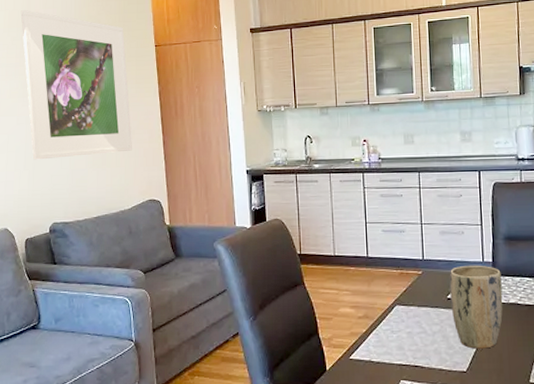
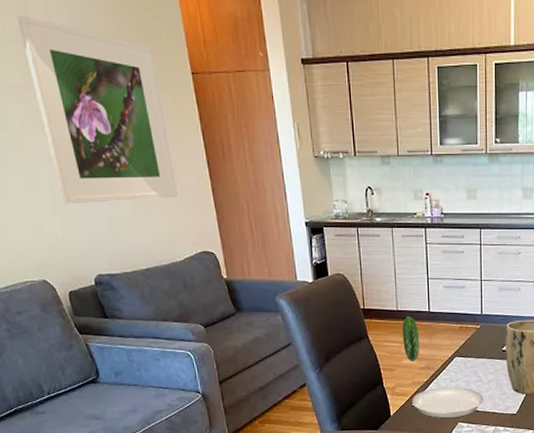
plate: none [339,261,429,374] -> present [402,316,484,418]

